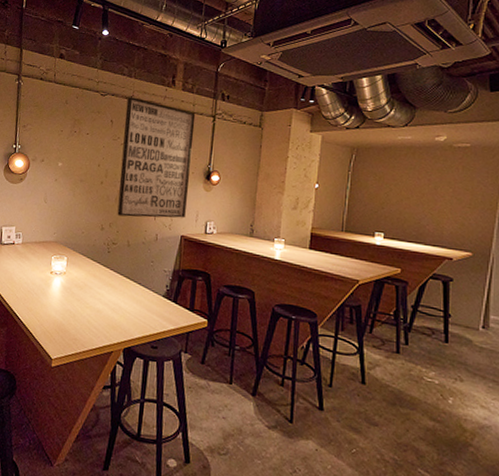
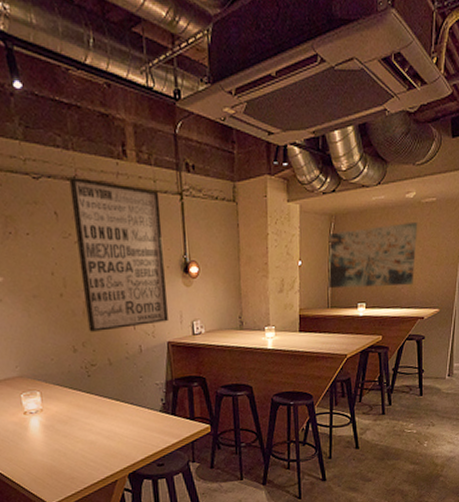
wall art: none [344,163,449,224] -> present [328,223,418,289]

